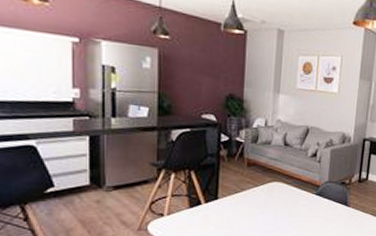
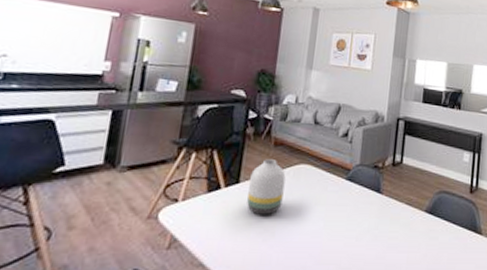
vase: none [226,178,260,226] -> present [247,159,286,215]

